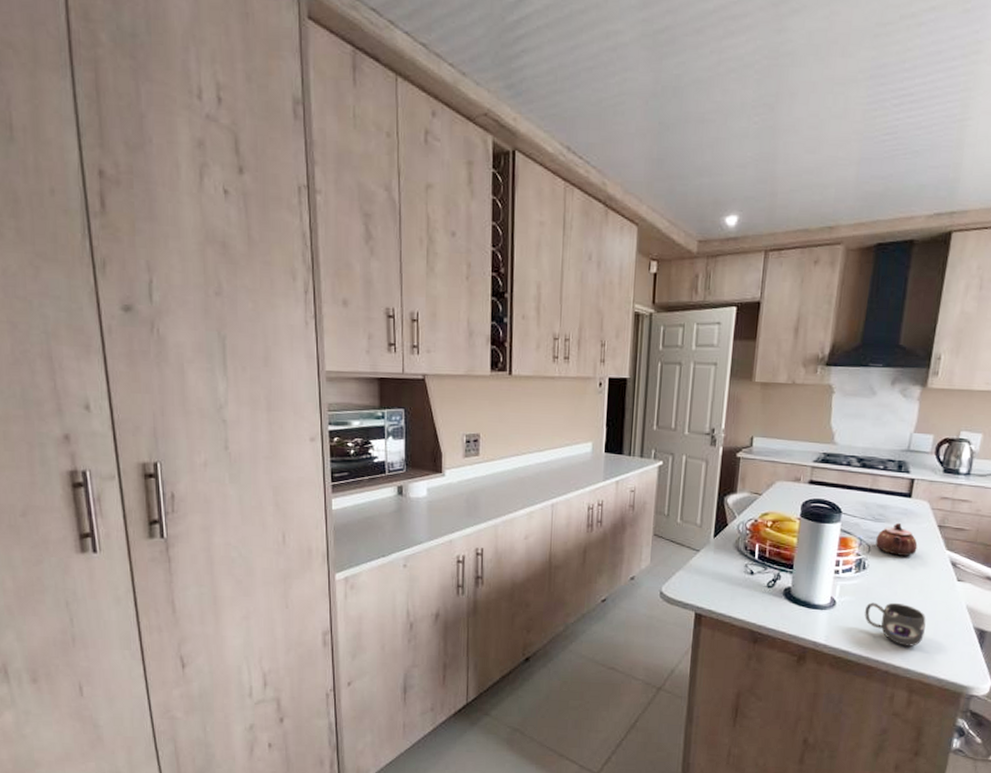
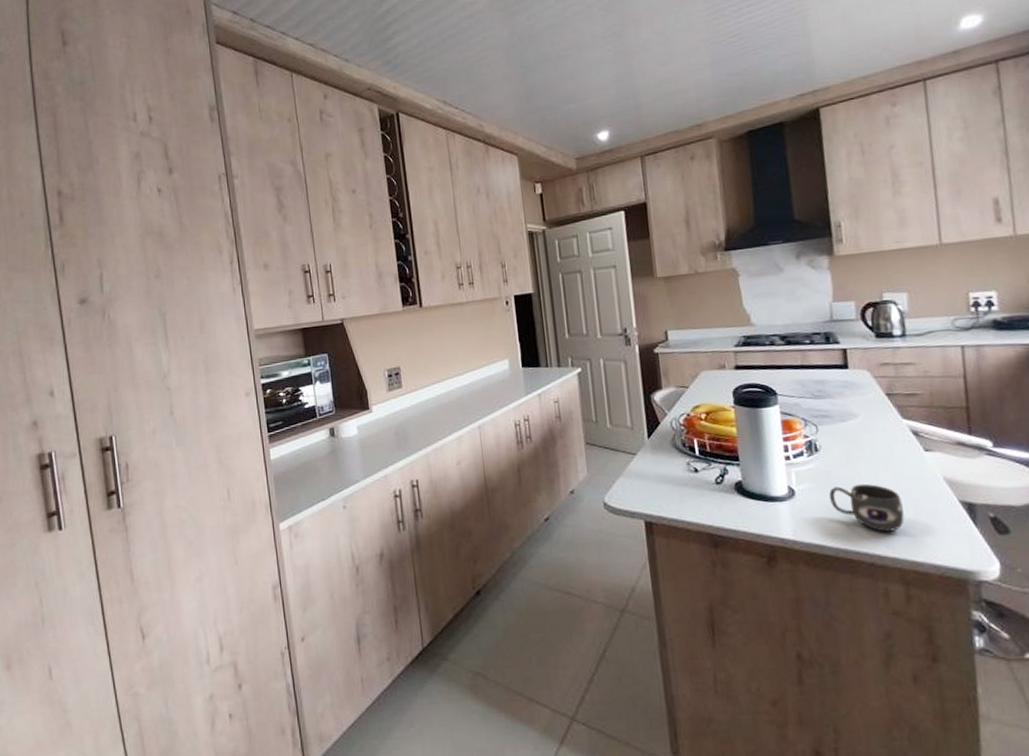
teapot: present [876,522,918,557] -> none [821,396,870,433]

